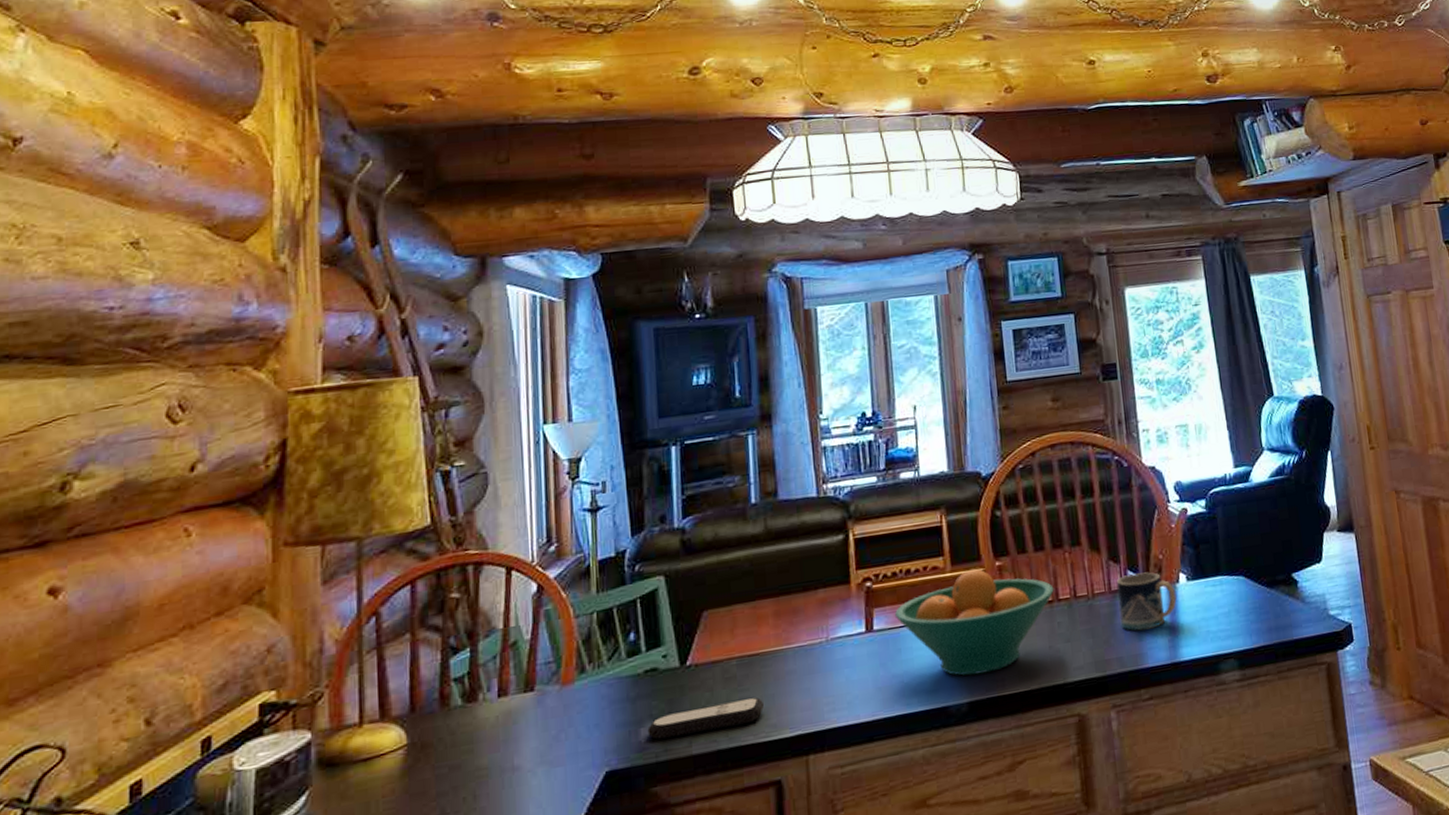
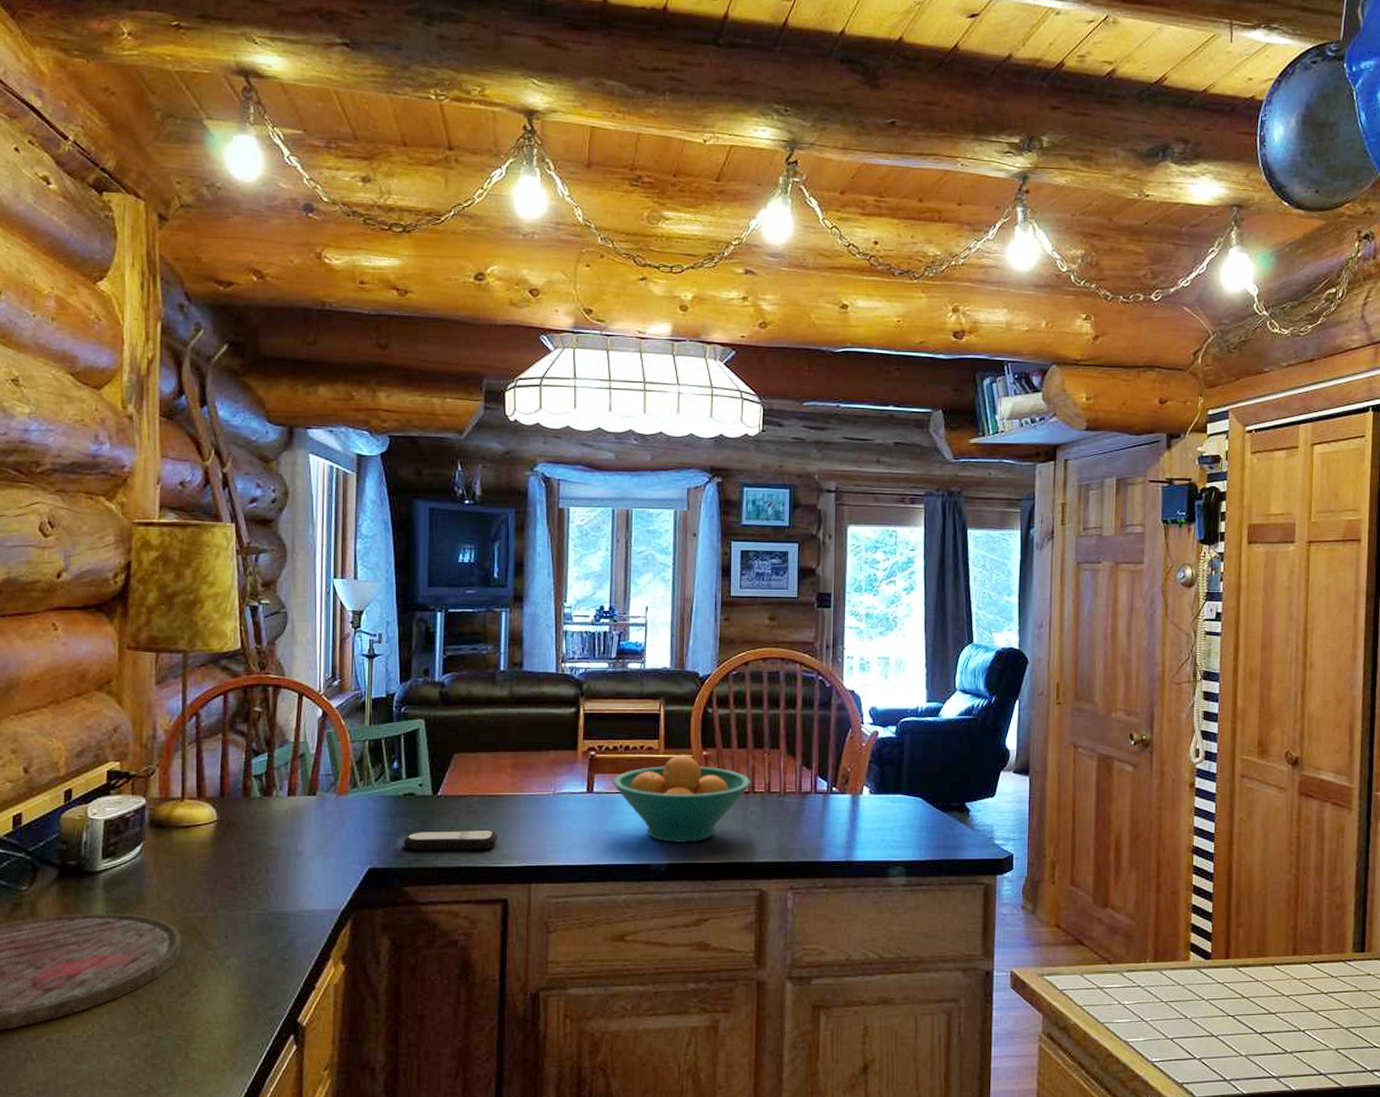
mug: present [1116,572,1177,631] -> none [806,781,858,829]

